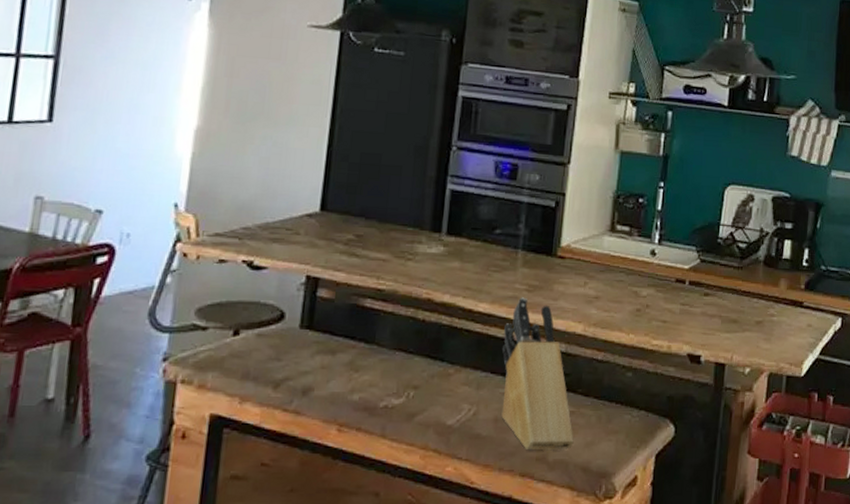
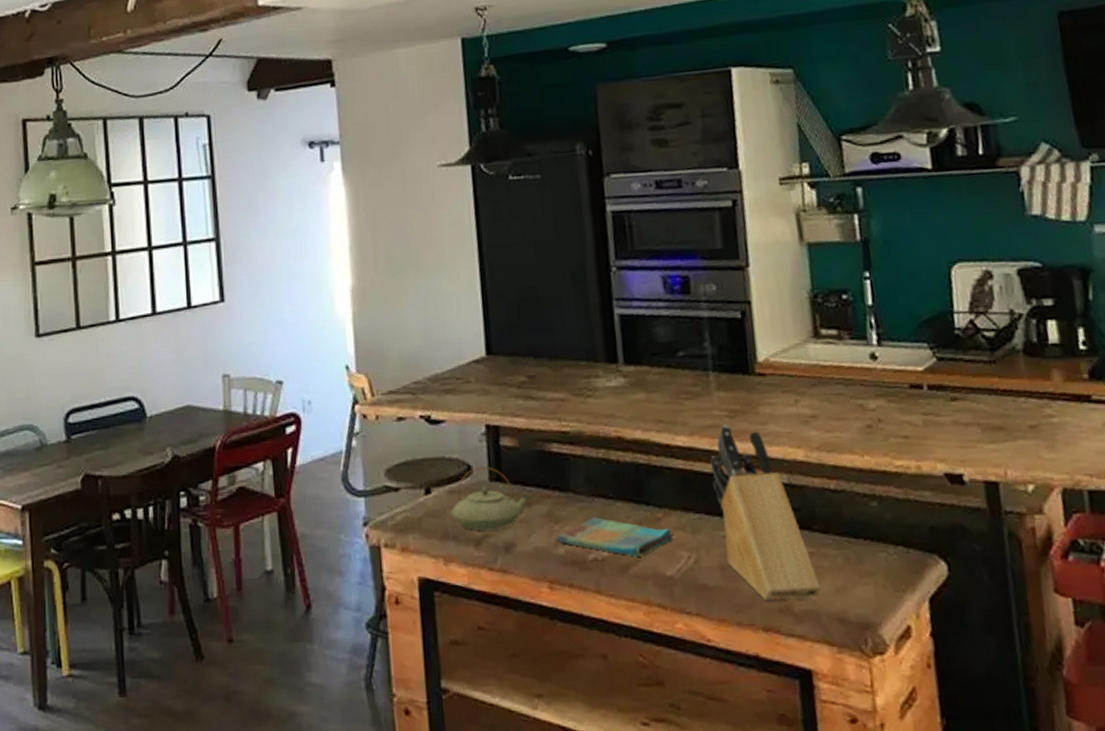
teapot: none [255,314,337,374] -> present [450,466,532,531]
dish towel: none [353,369,460,407] -> present [556,517,674,557]

